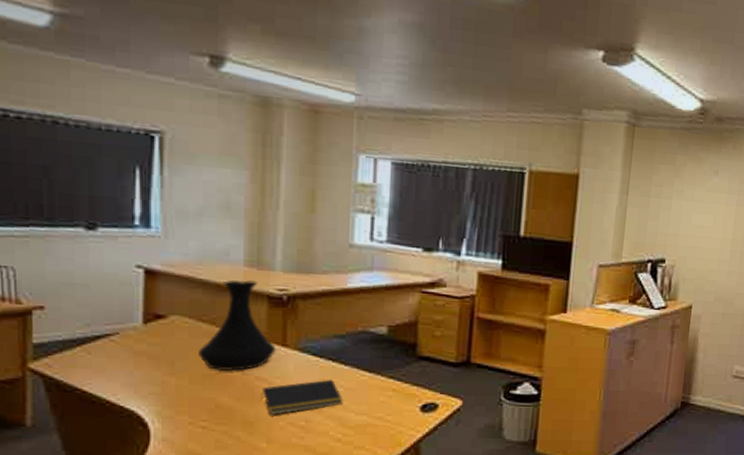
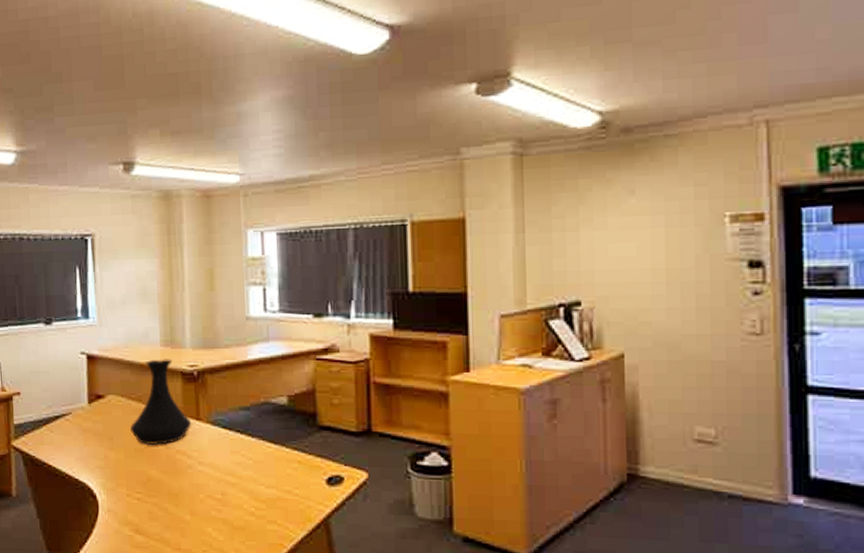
notepad: present [261,379,343,415] -> none [182,451,253,488]

